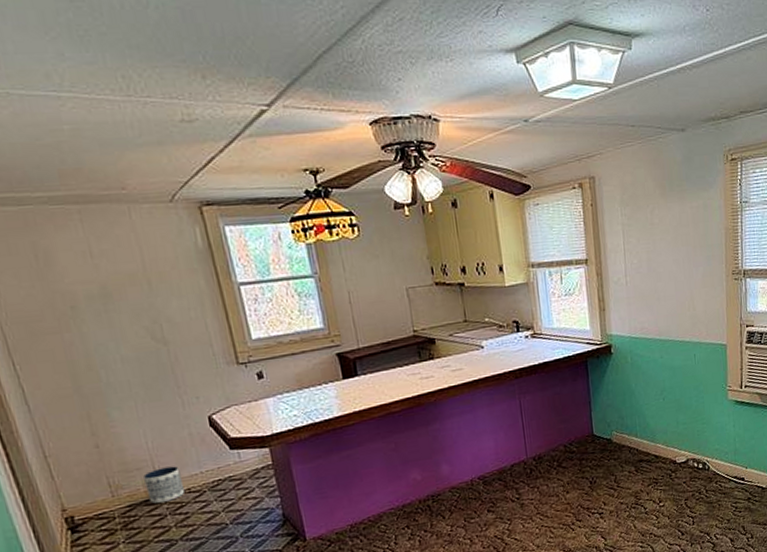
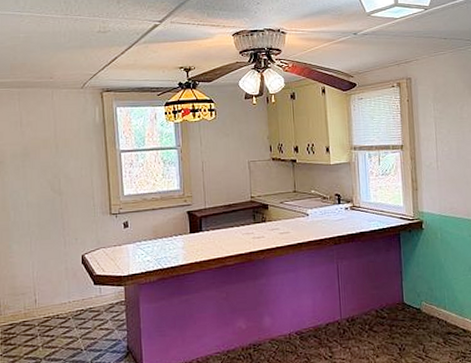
planter: present [143,466,186,504] -> none [26,294,55,325]

